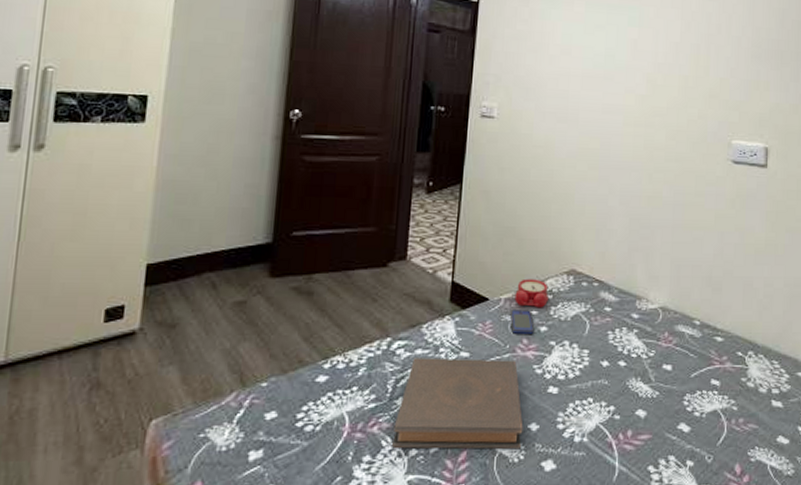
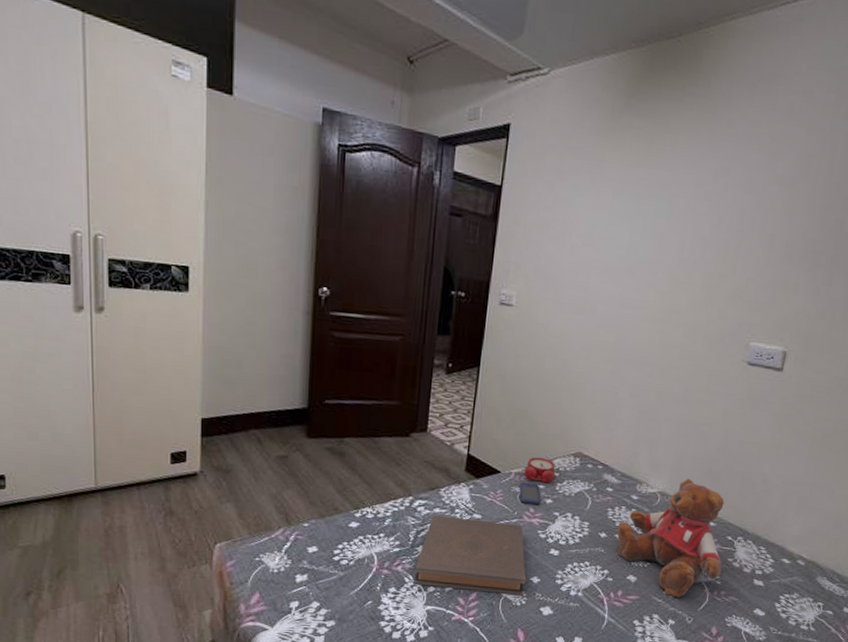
teddy bear: none [620,289,737,431] -> present [617,478,725,597]

